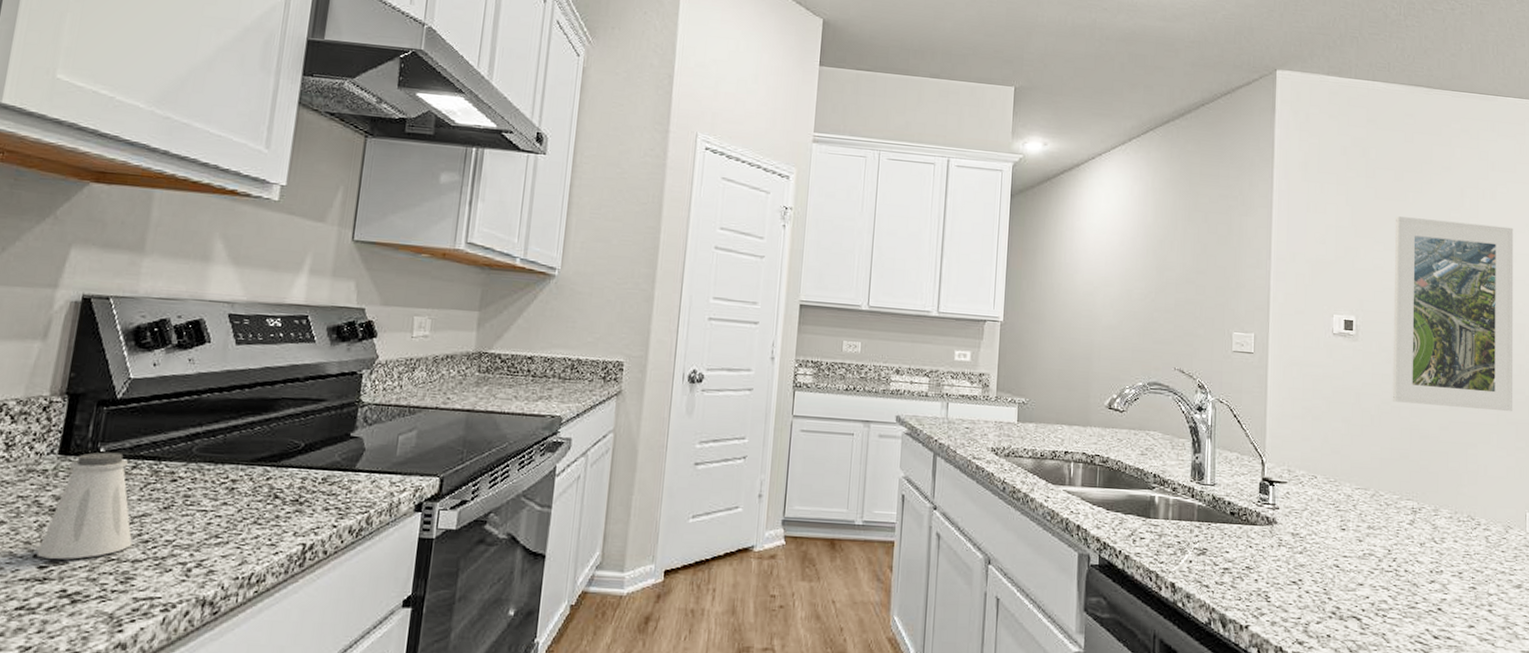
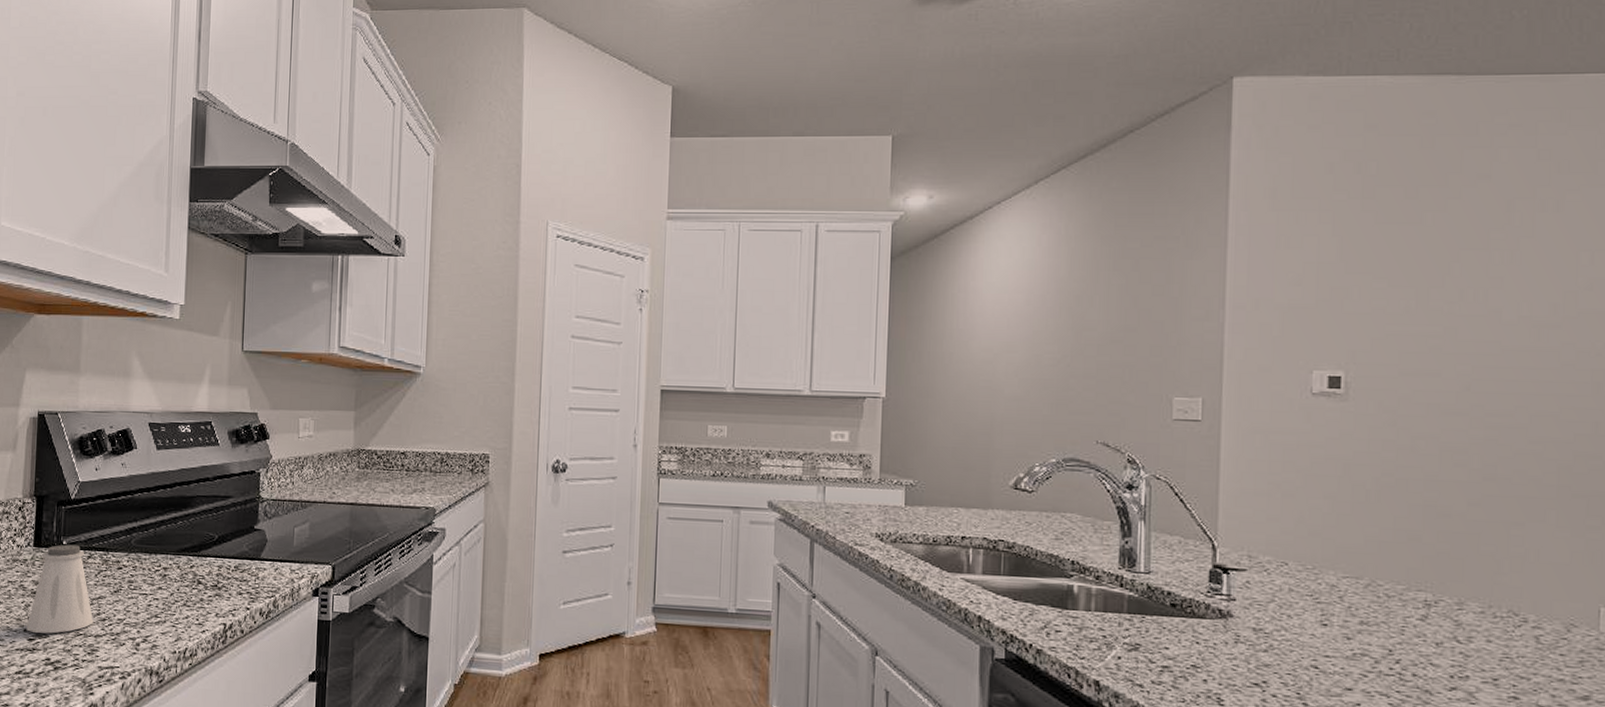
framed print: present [1392,216,1514,412] -> none [1397,244,1591,482]

